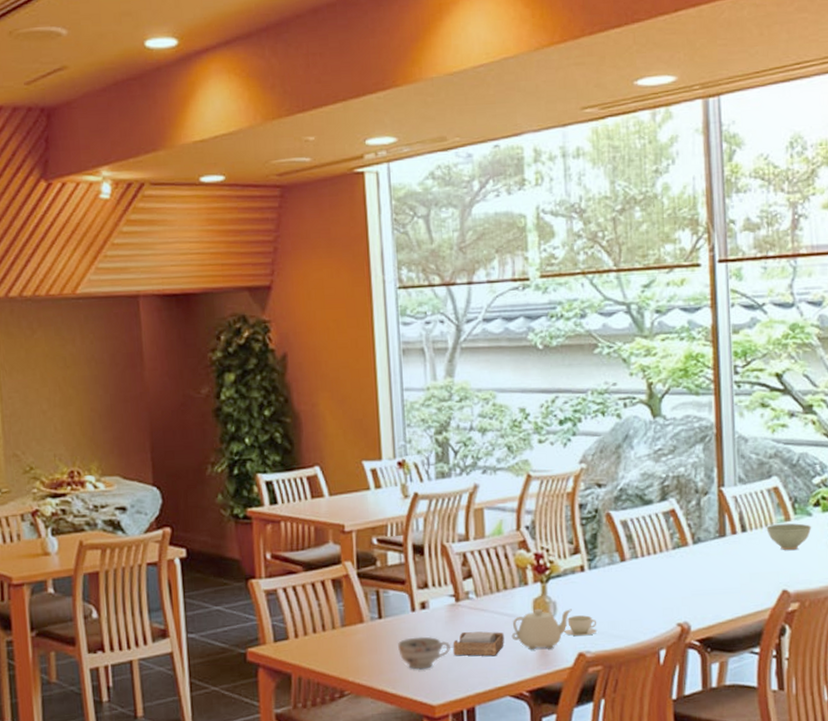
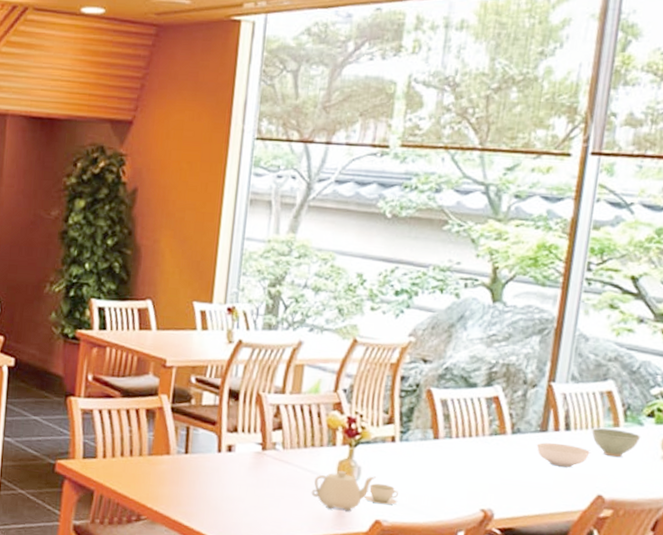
teacup: present [398,636,450,670] -> none [199,477,250,508]
napkin holder: present [452,631,505,657] -> none [251,480,304,509]
bowl: none [718,546,768,569] -> present [536,442,590,468]

